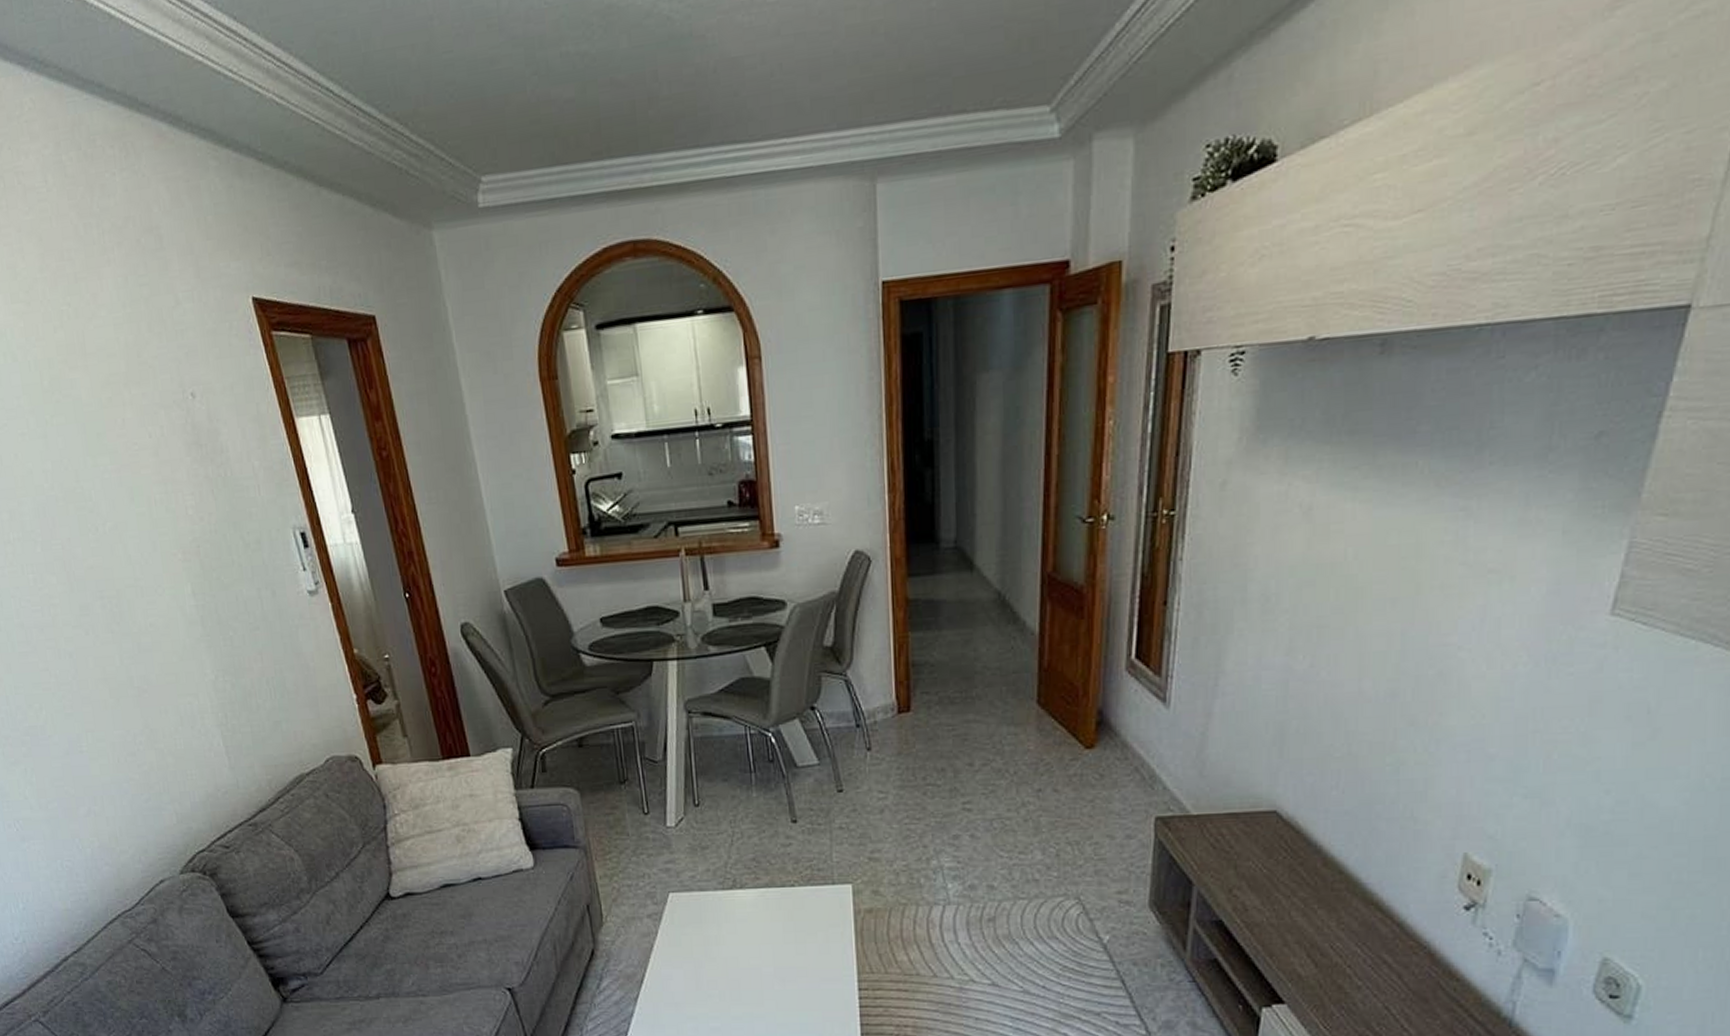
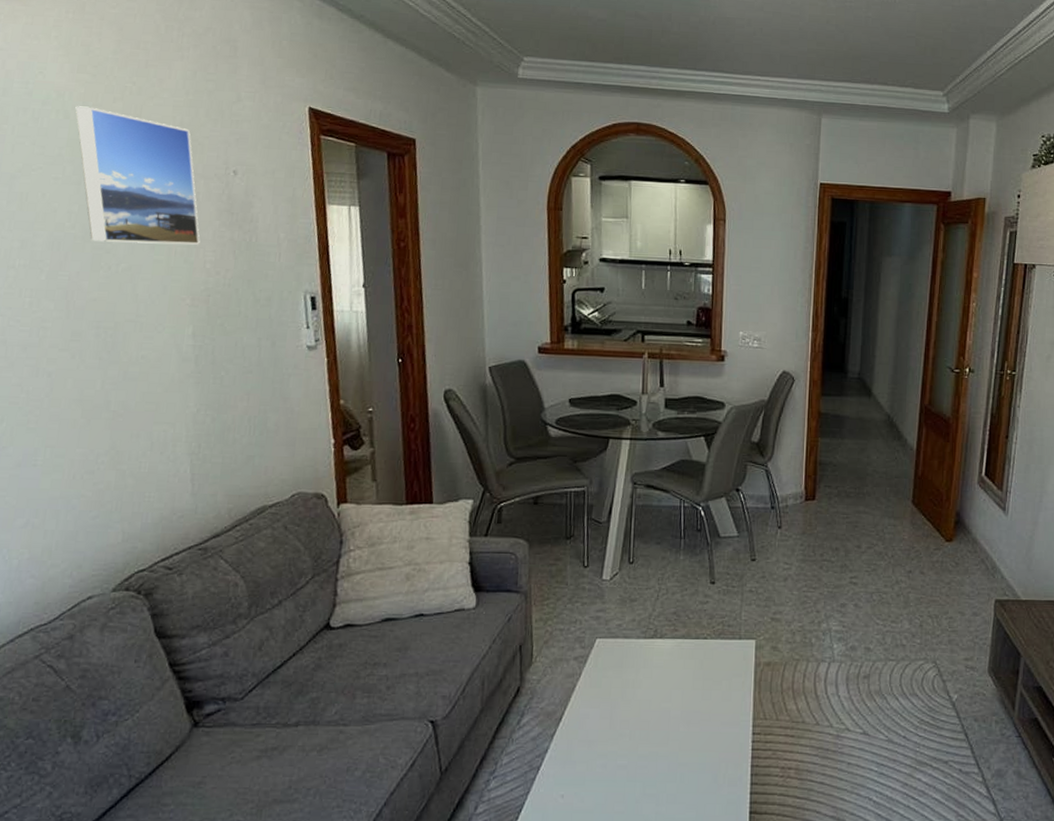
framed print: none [20,342,177,501] -> present [75,106,200,245]

